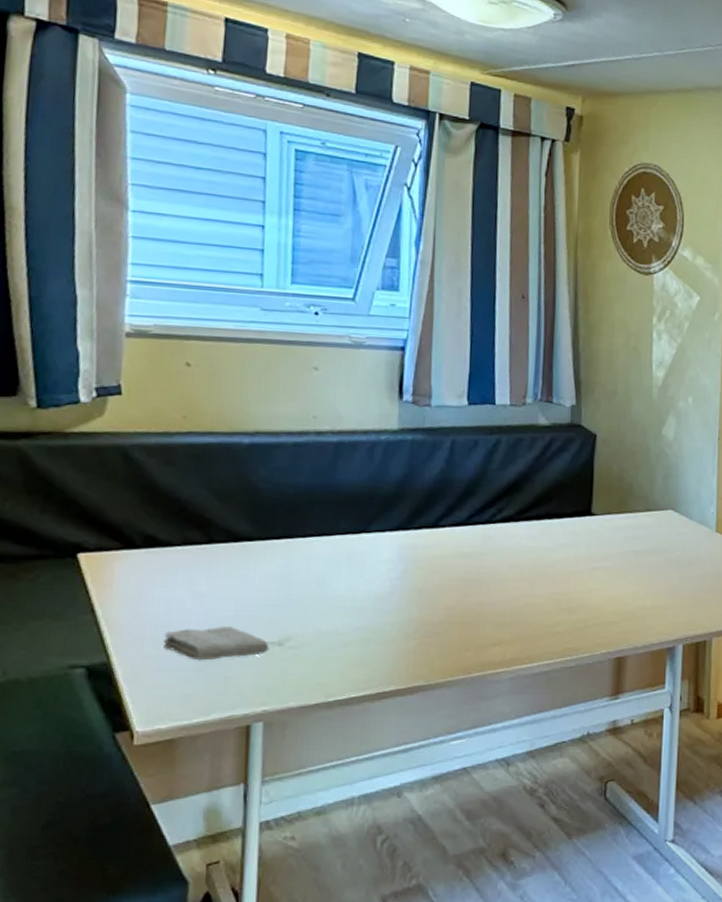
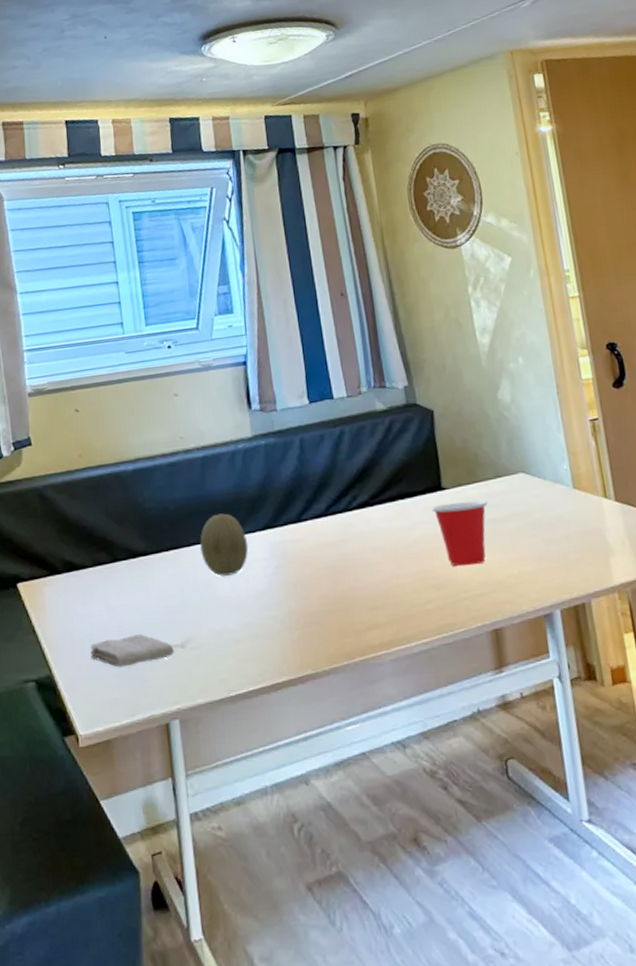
fruit: none [317,505,375,575] -> present [199,512,249,577]
cup: none [577,529,633,593] -> present [431,500,488,567]

